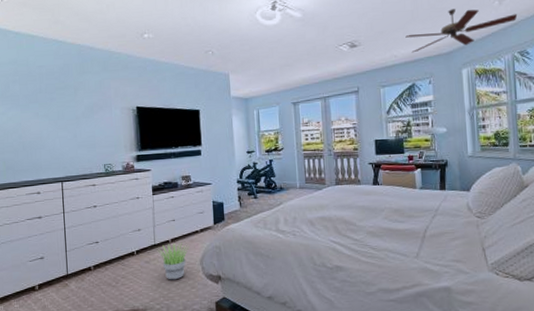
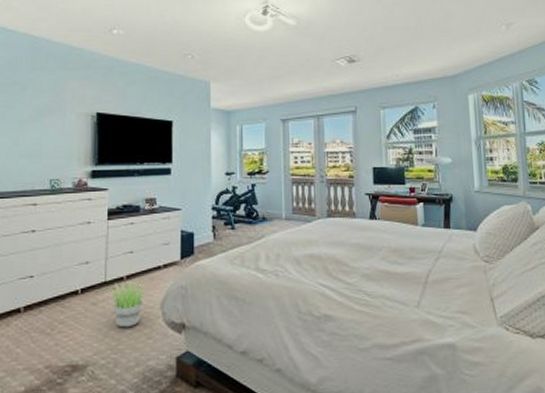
ceiling fan: present [405,9,518,53] -> none [408,30,525,73]

